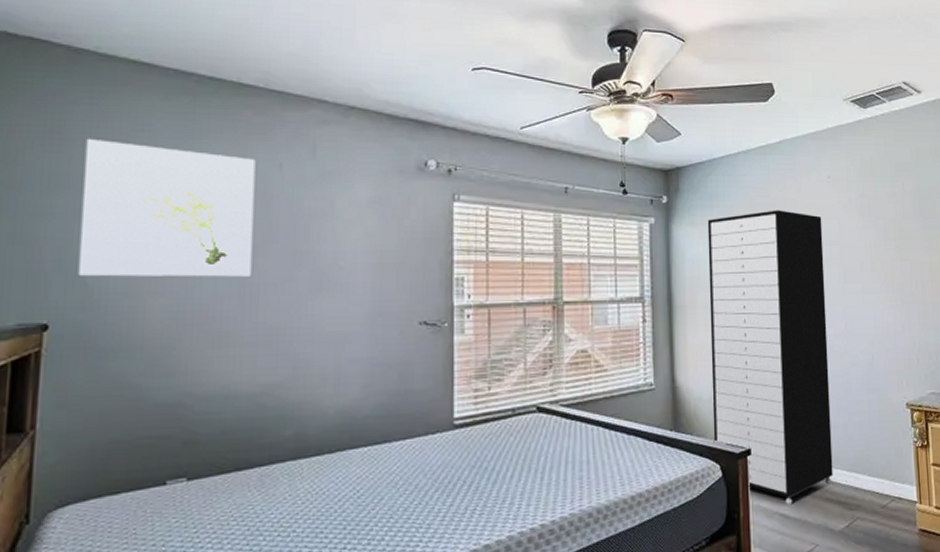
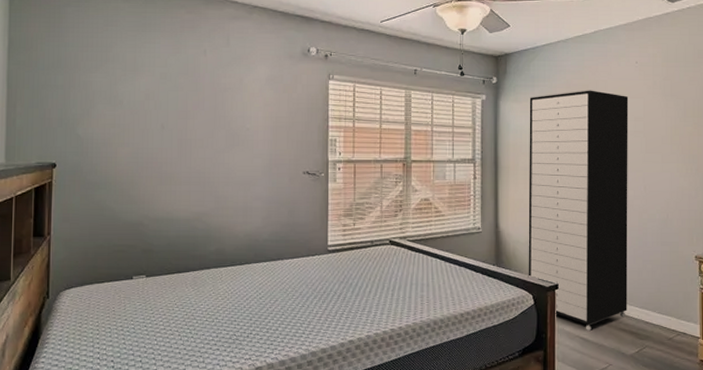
wall art: present [78,138,256,277] -> none [73,31,188,134]

